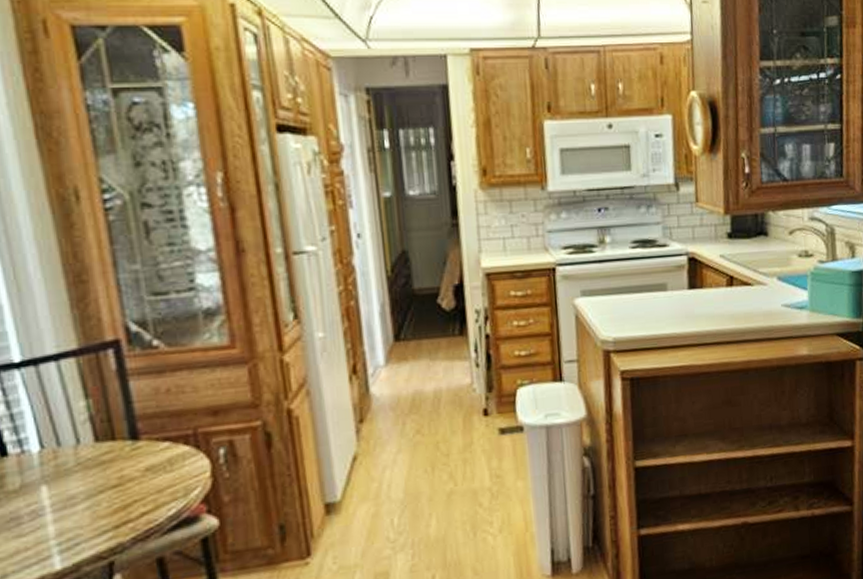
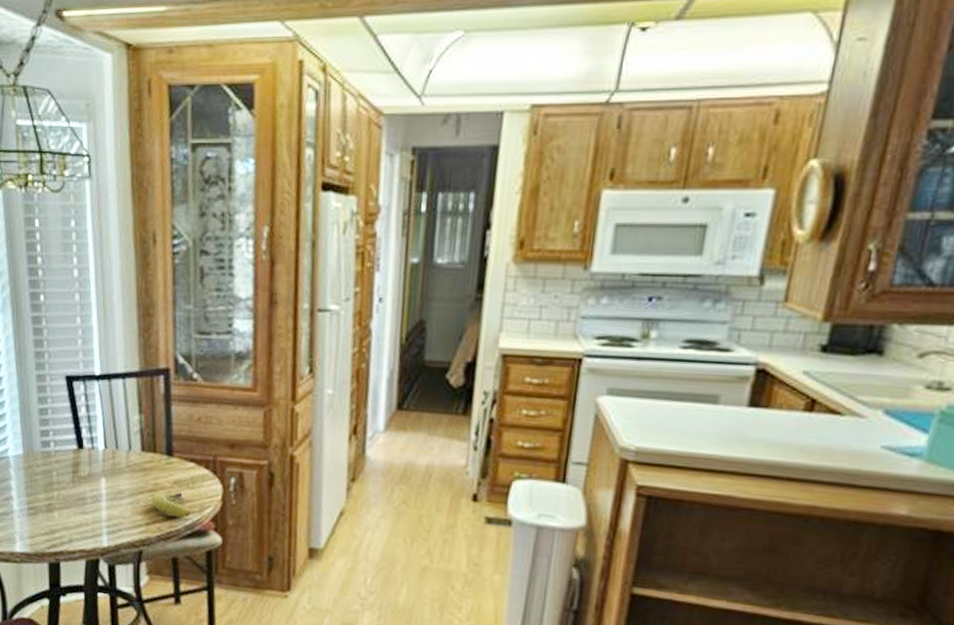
fruit: none [117,479,173,510] -> present [151,491,190,518]

